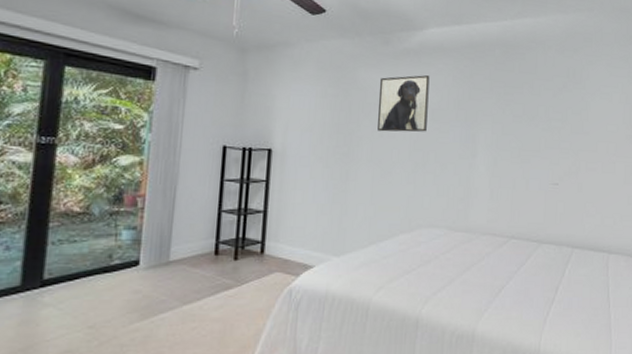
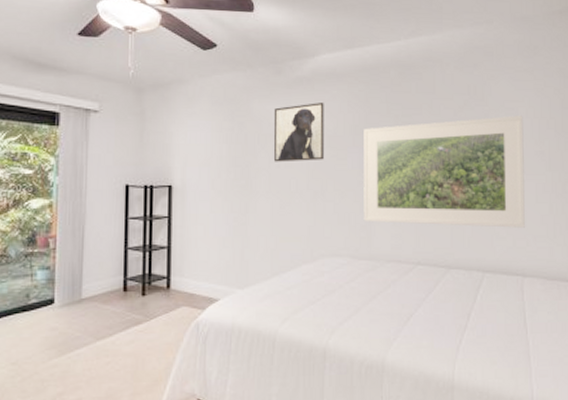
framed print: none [462,100,617,207] -> present [364,115,525,228]

